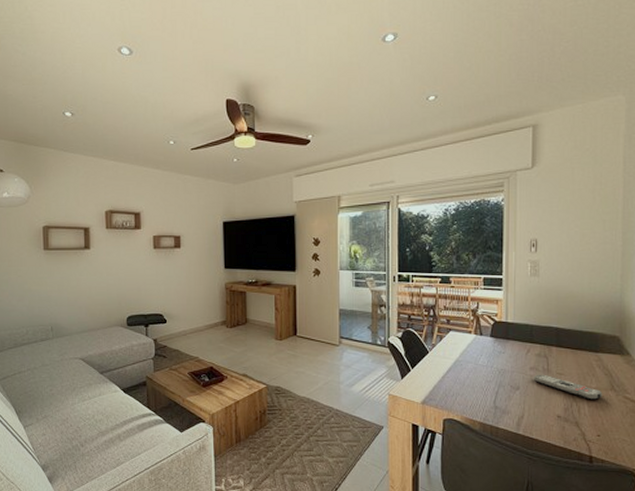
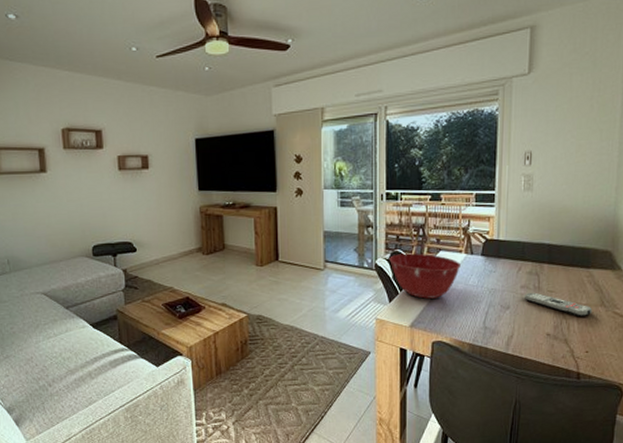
mixing bowl: none [401,332,470,377] -> present [389,253,460,299]

